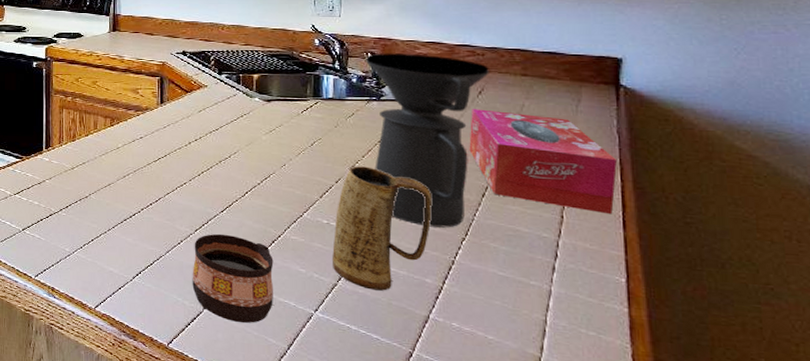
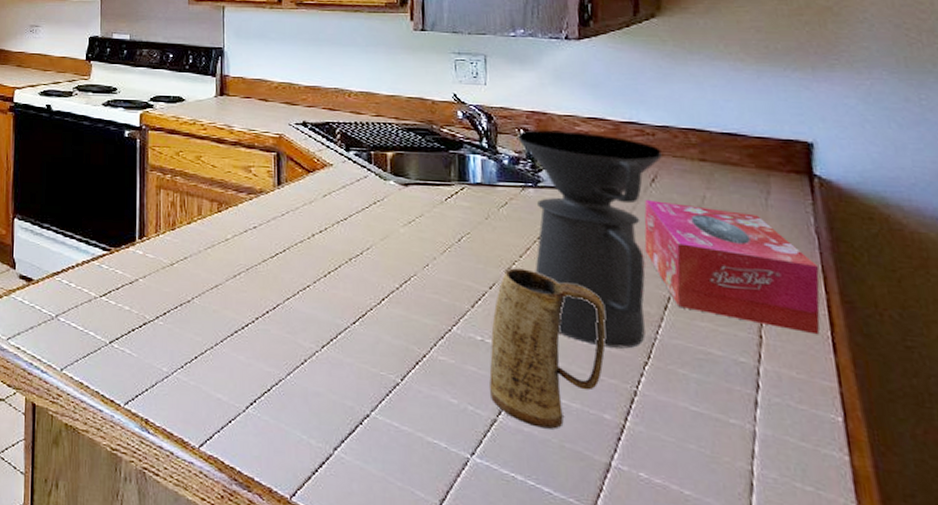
cup: present [192,233,274,323] -> none [319,351,420,470]

